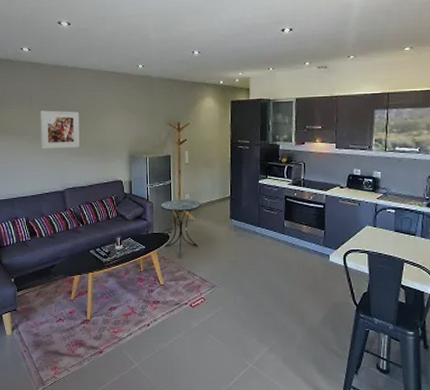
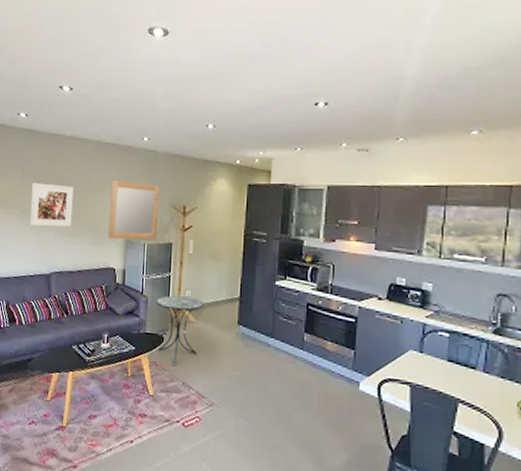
home mirror: none [112,104,157,156] -> present [108,180,160,240]

